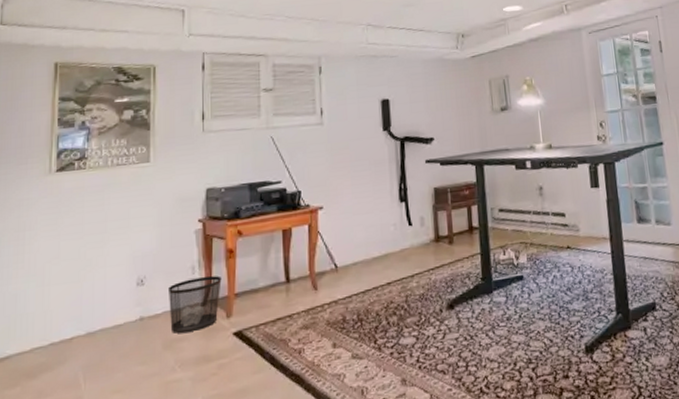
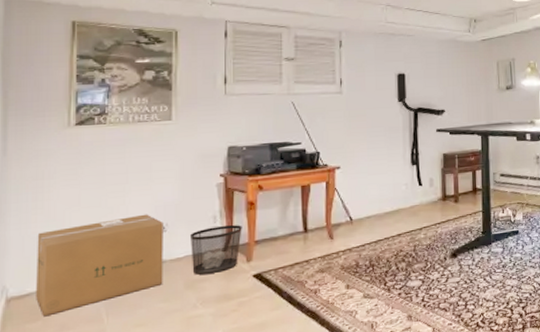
box: none [15,266,141,382] -> present [36,214,163,317]

